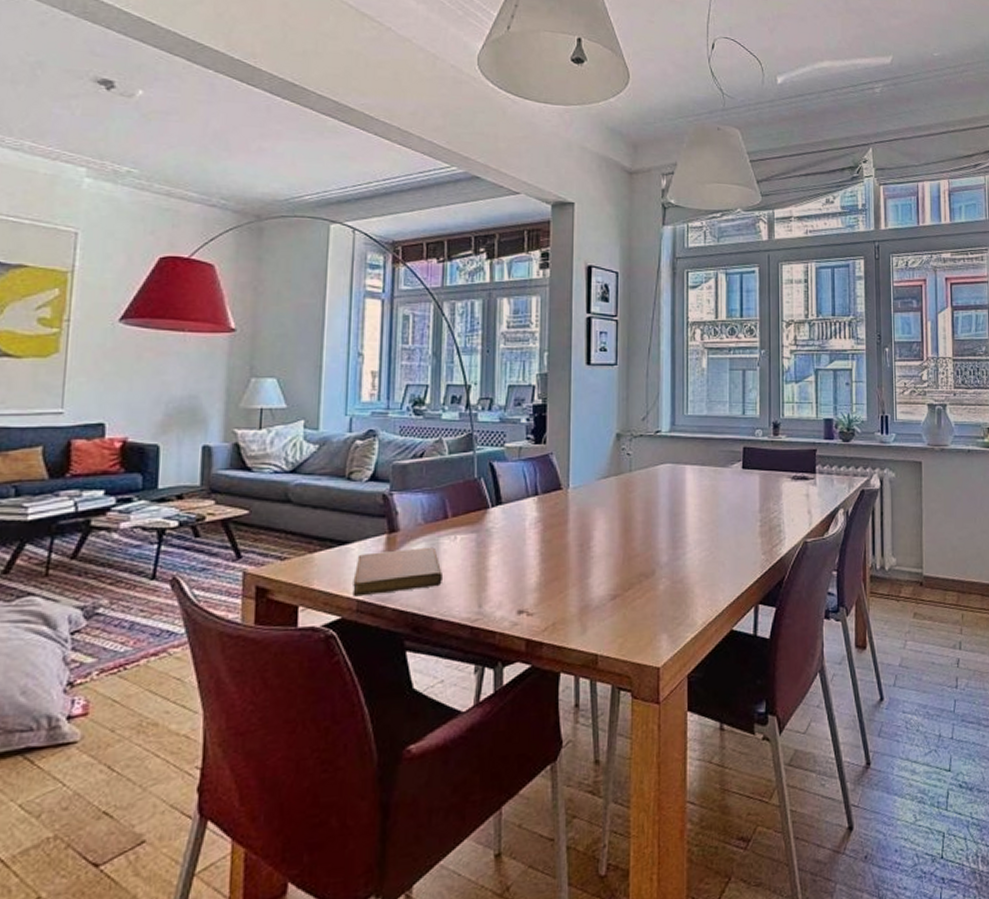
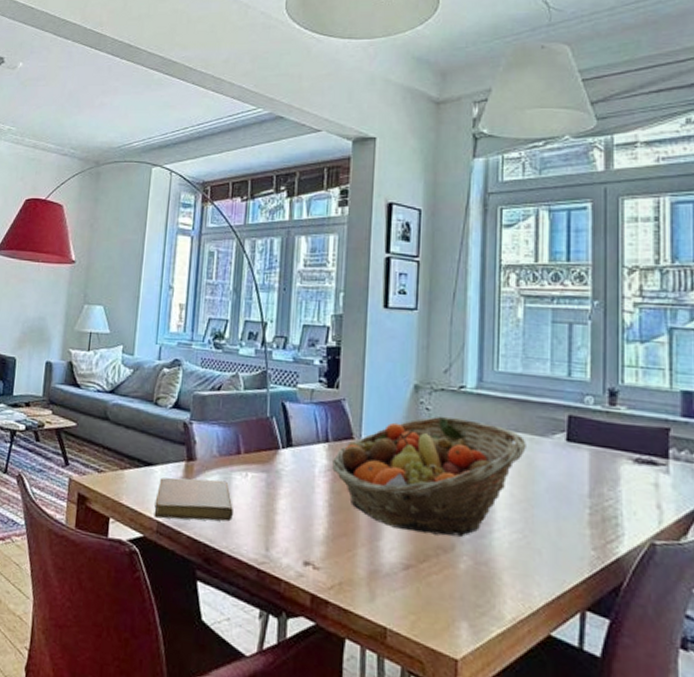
fruit basket: none [542,459,711,565] -> present [332,415,526,537]

